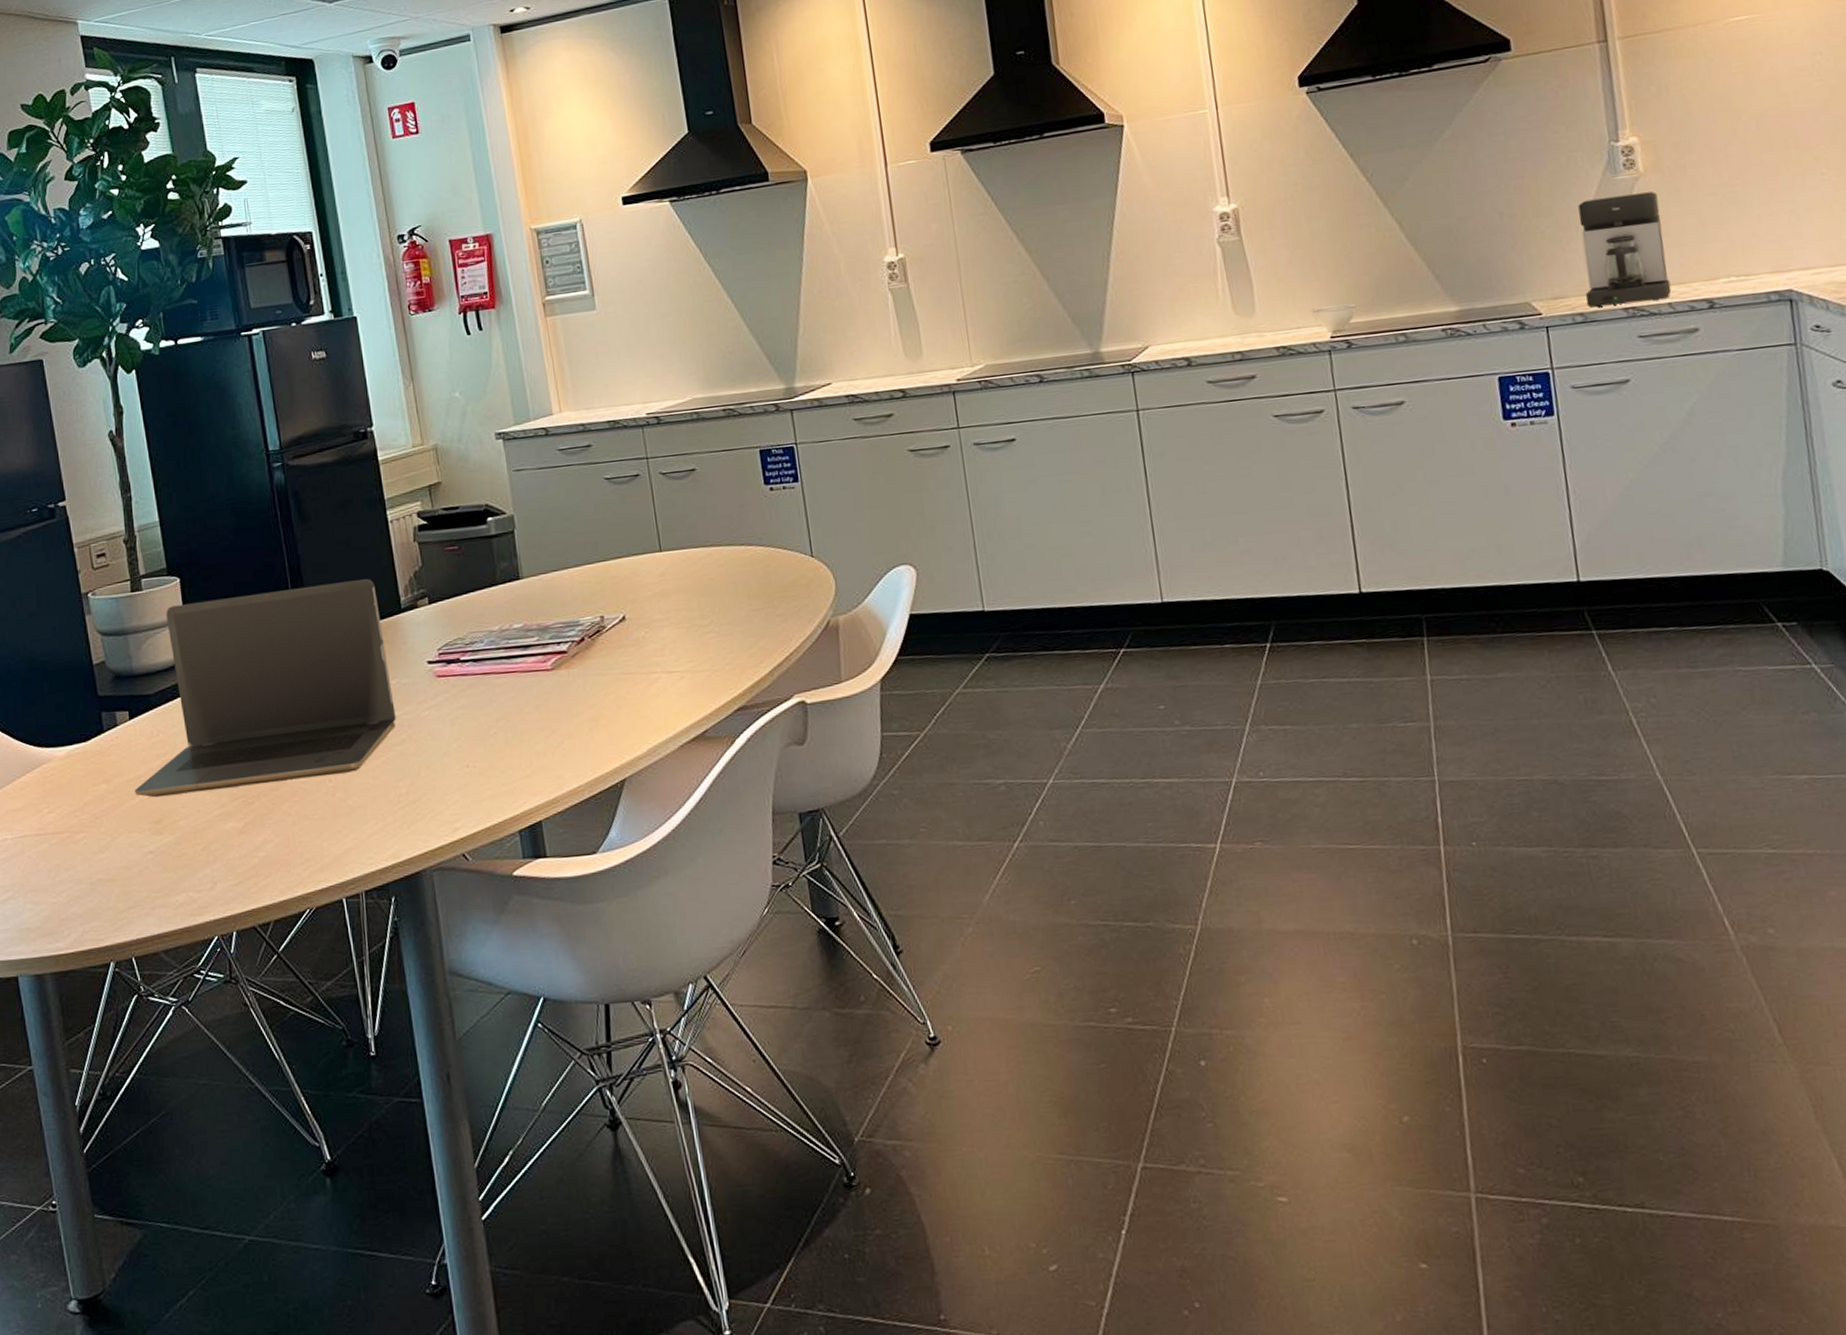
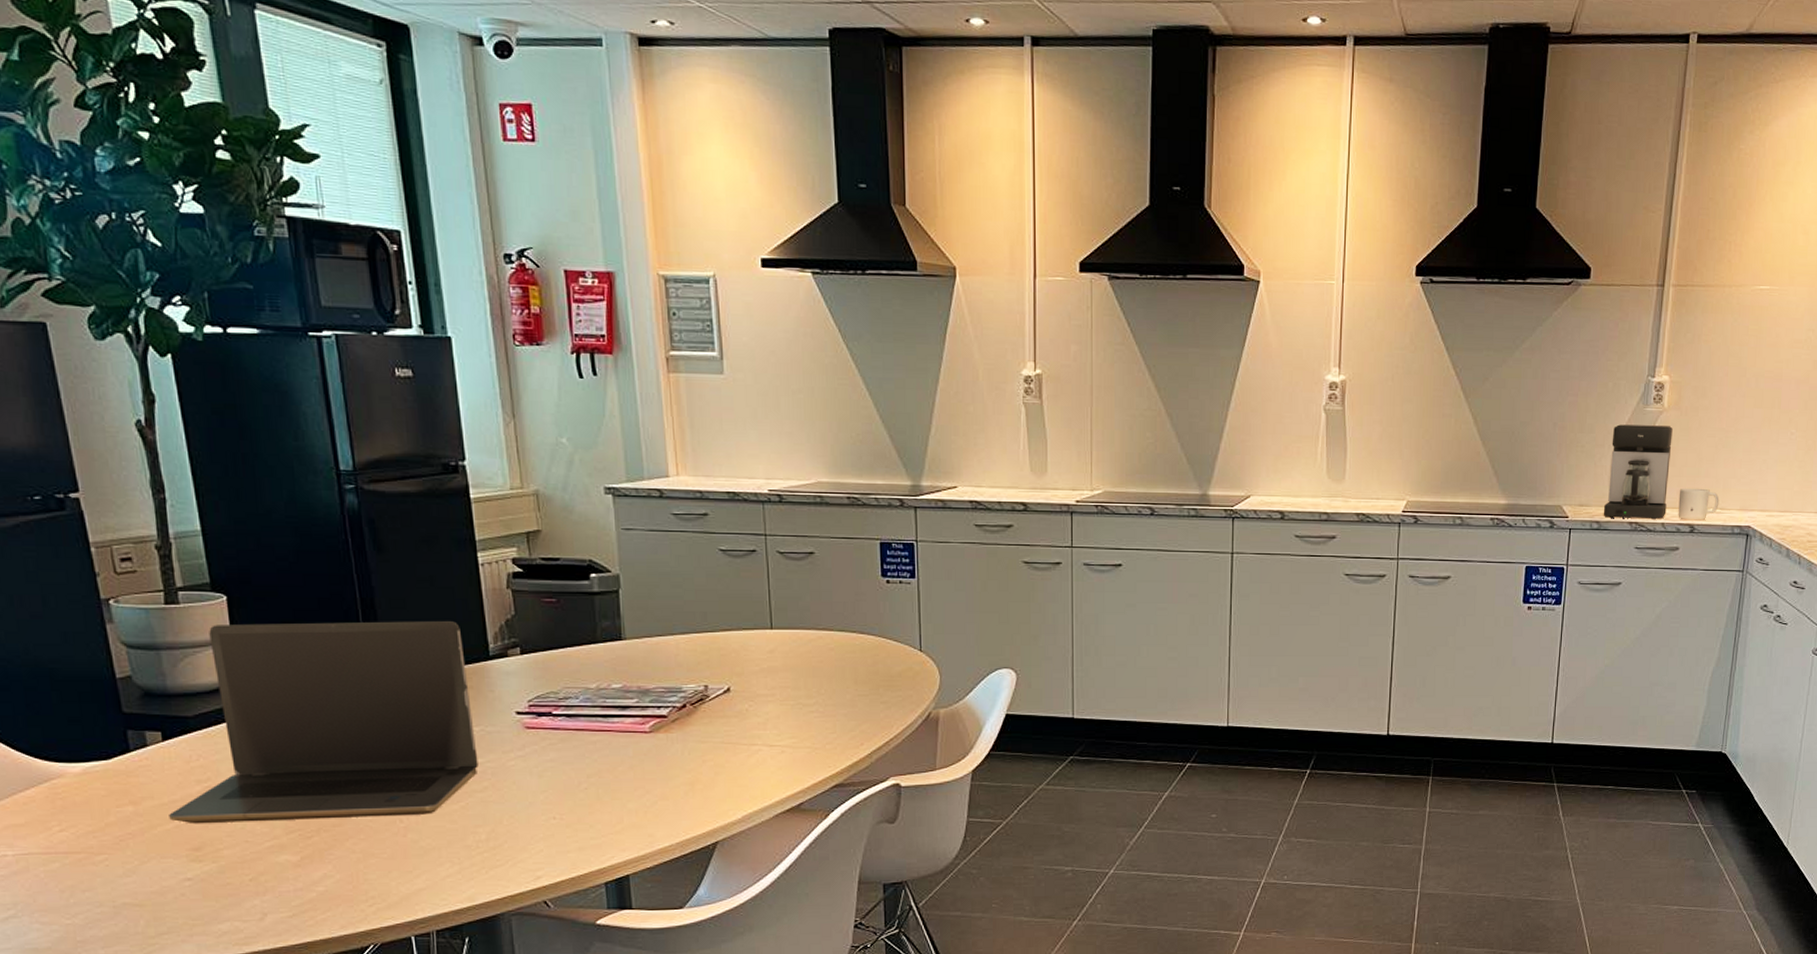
bowl: present [1310,303,1357,333] -> none [1390,483,1428,507]
mug: none [1682,255,1742,296] -> present [1678,488,1720,521]

